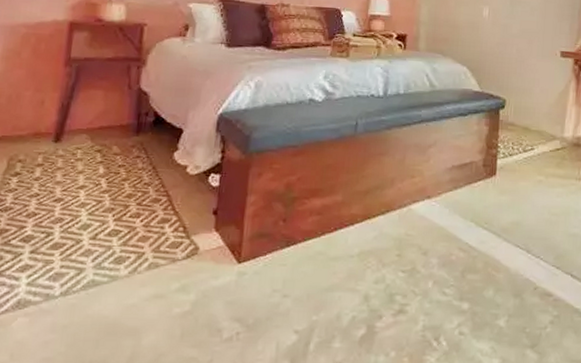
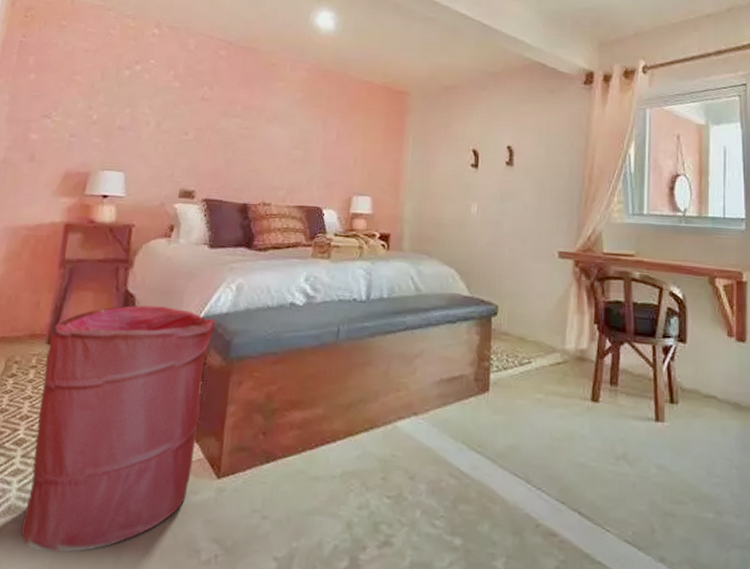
laundry hamper: none [32,103,234,341] -> present [20,305,216,553]

